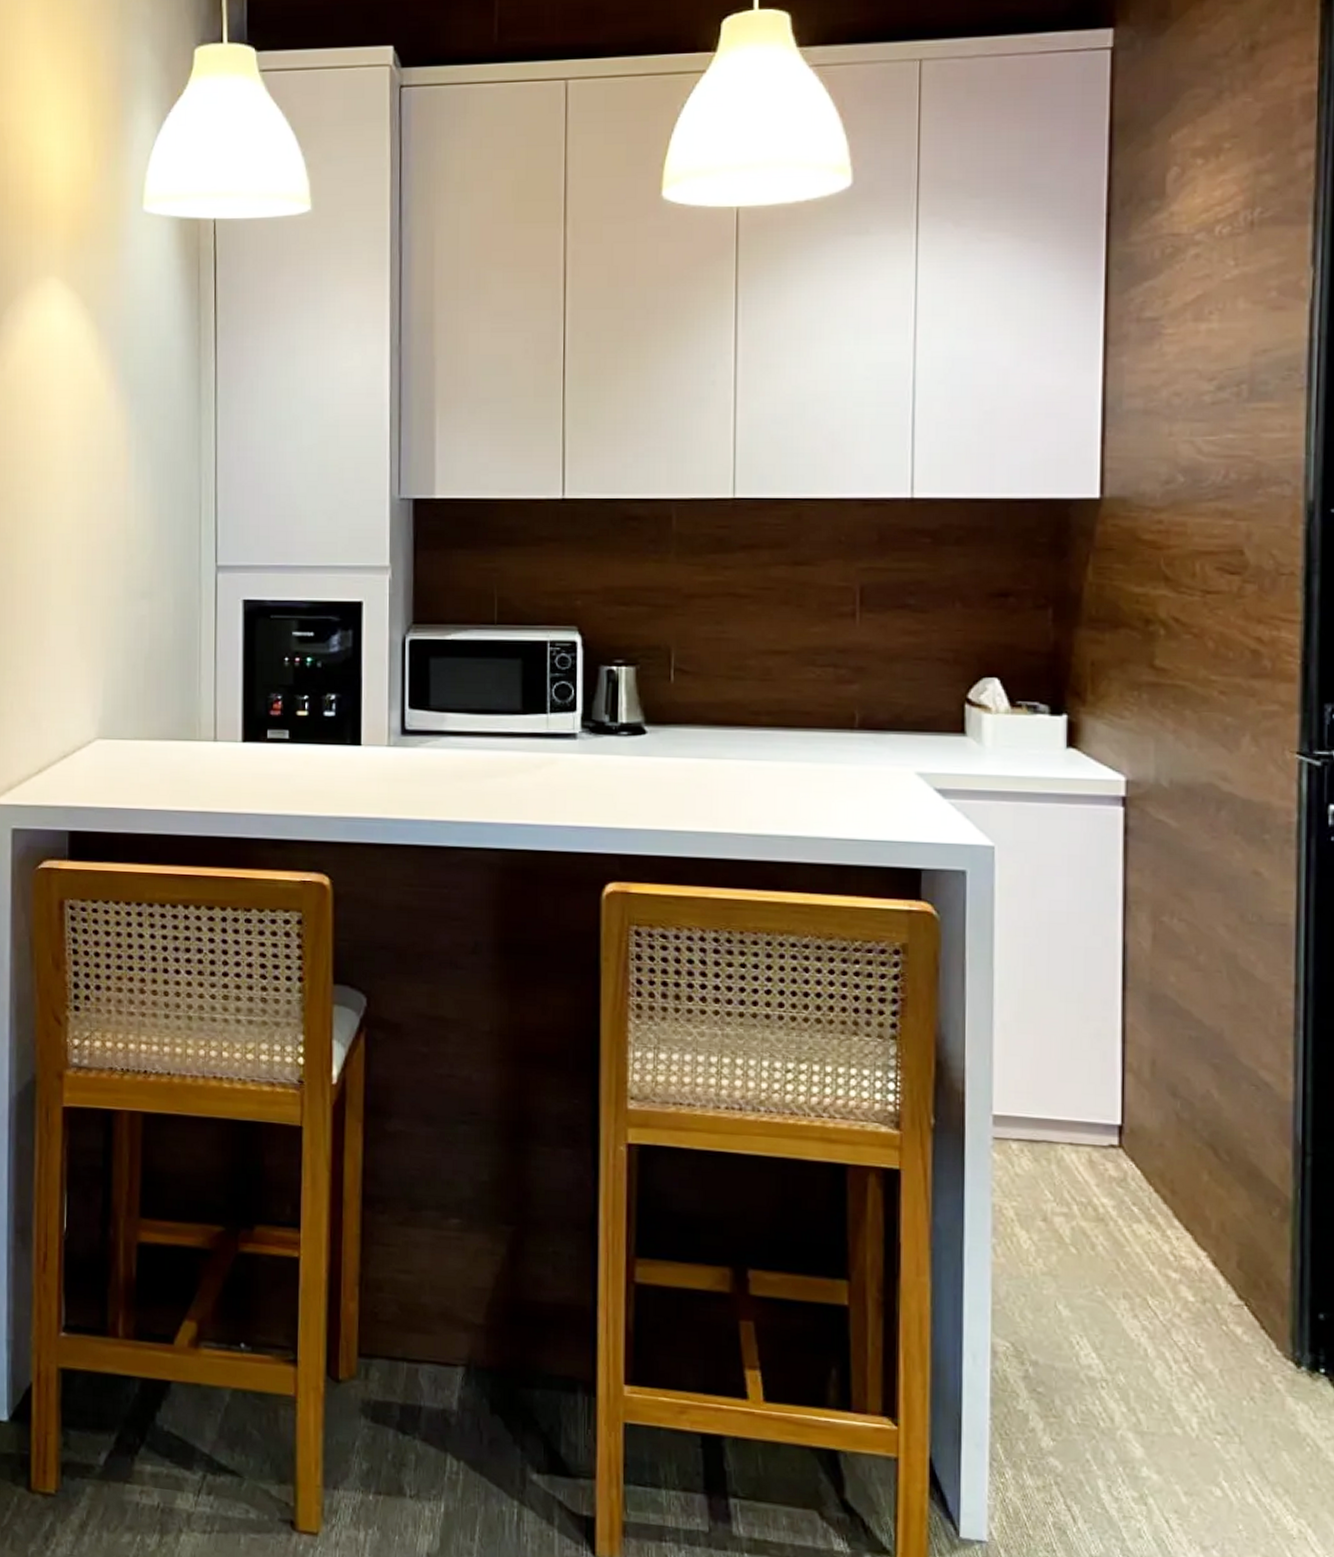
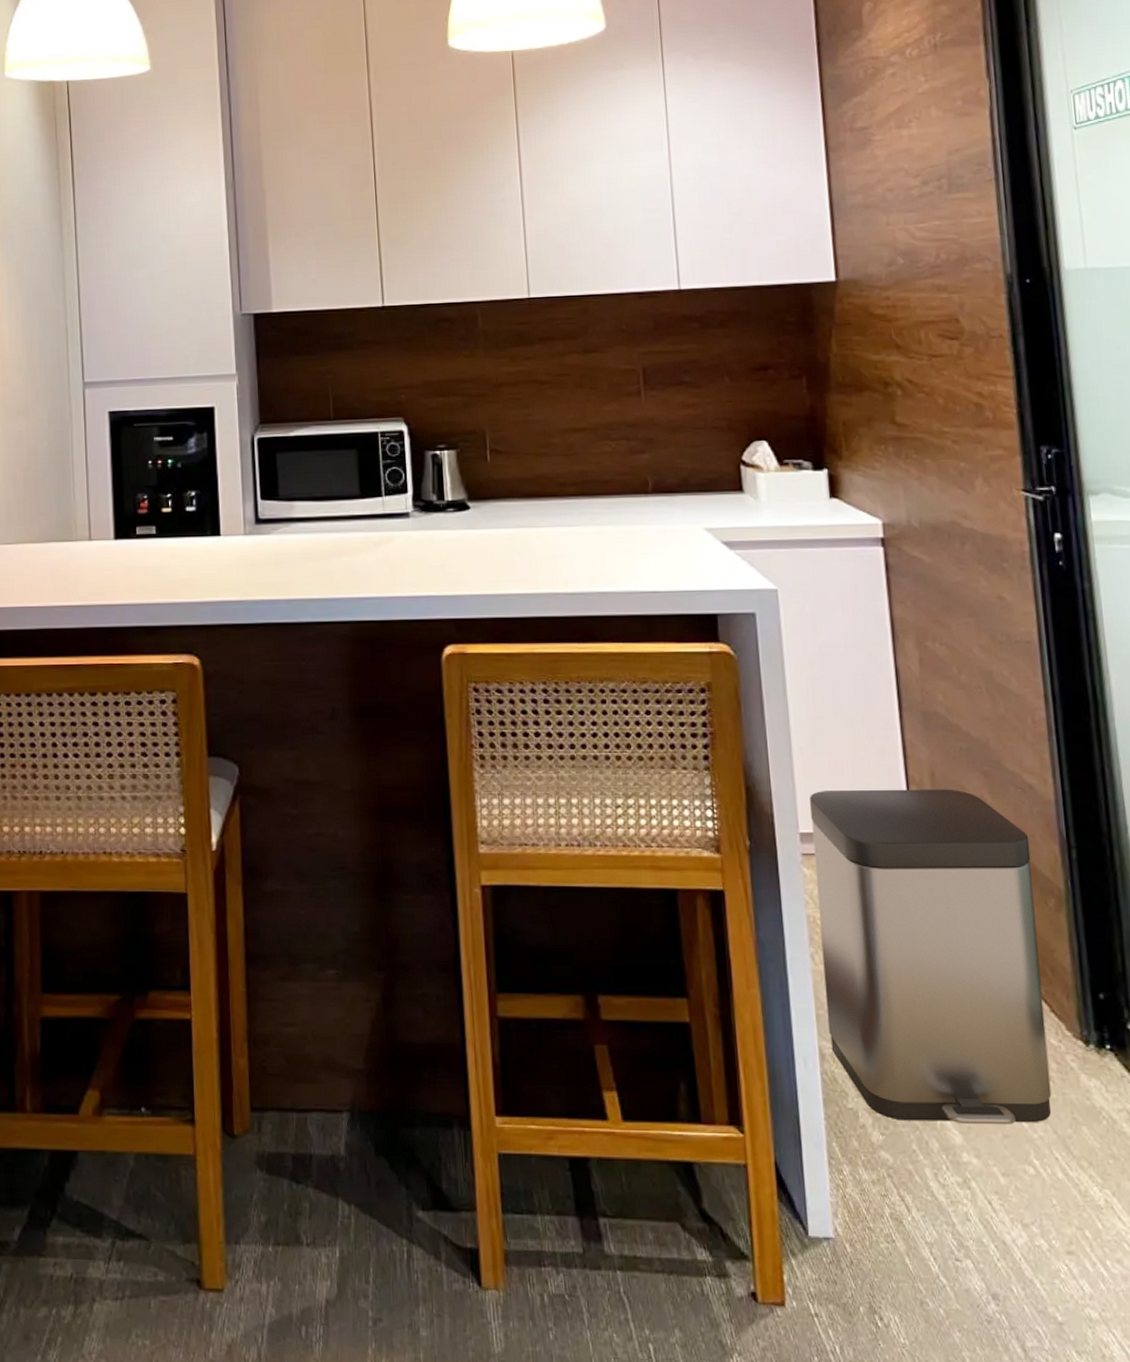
pedal bin: none [1004,1071,1258,1443] -> present [809,788,1052,1125]

